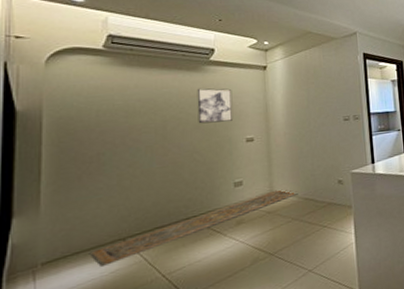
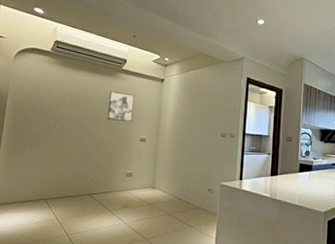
rug: present [89,189,298,268] -> none [22,186,174,218]

